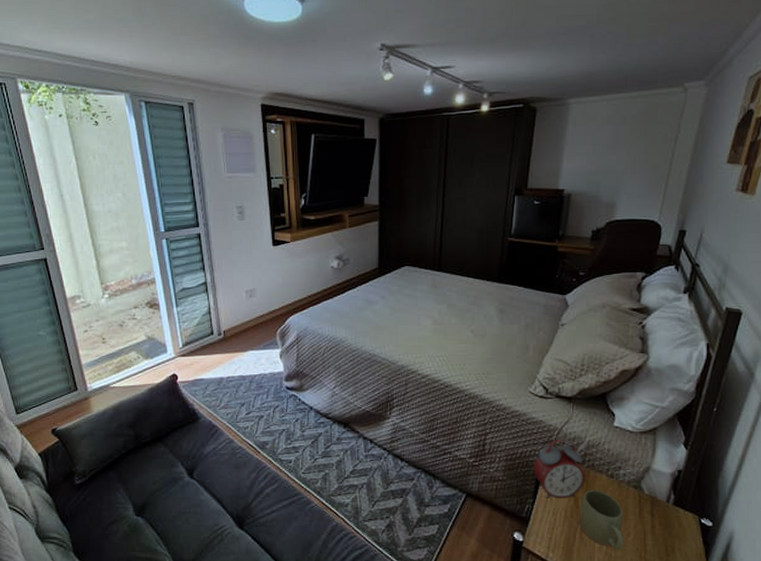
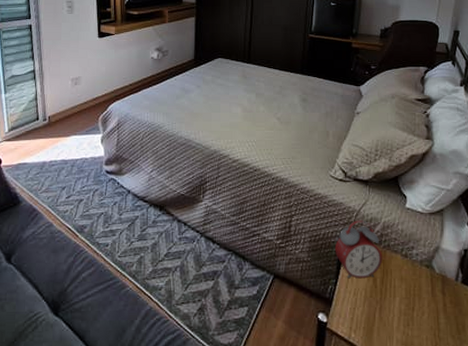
mug: present [580,489,624,550] -> none [378,269,419,329]

